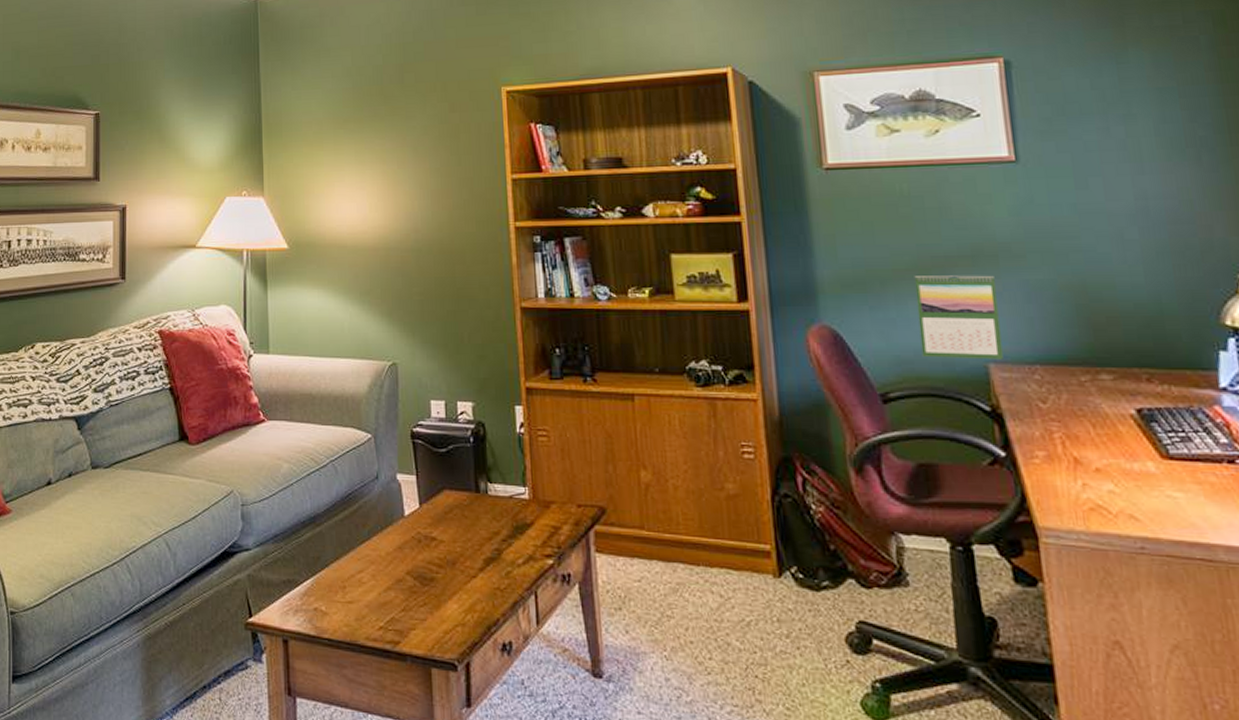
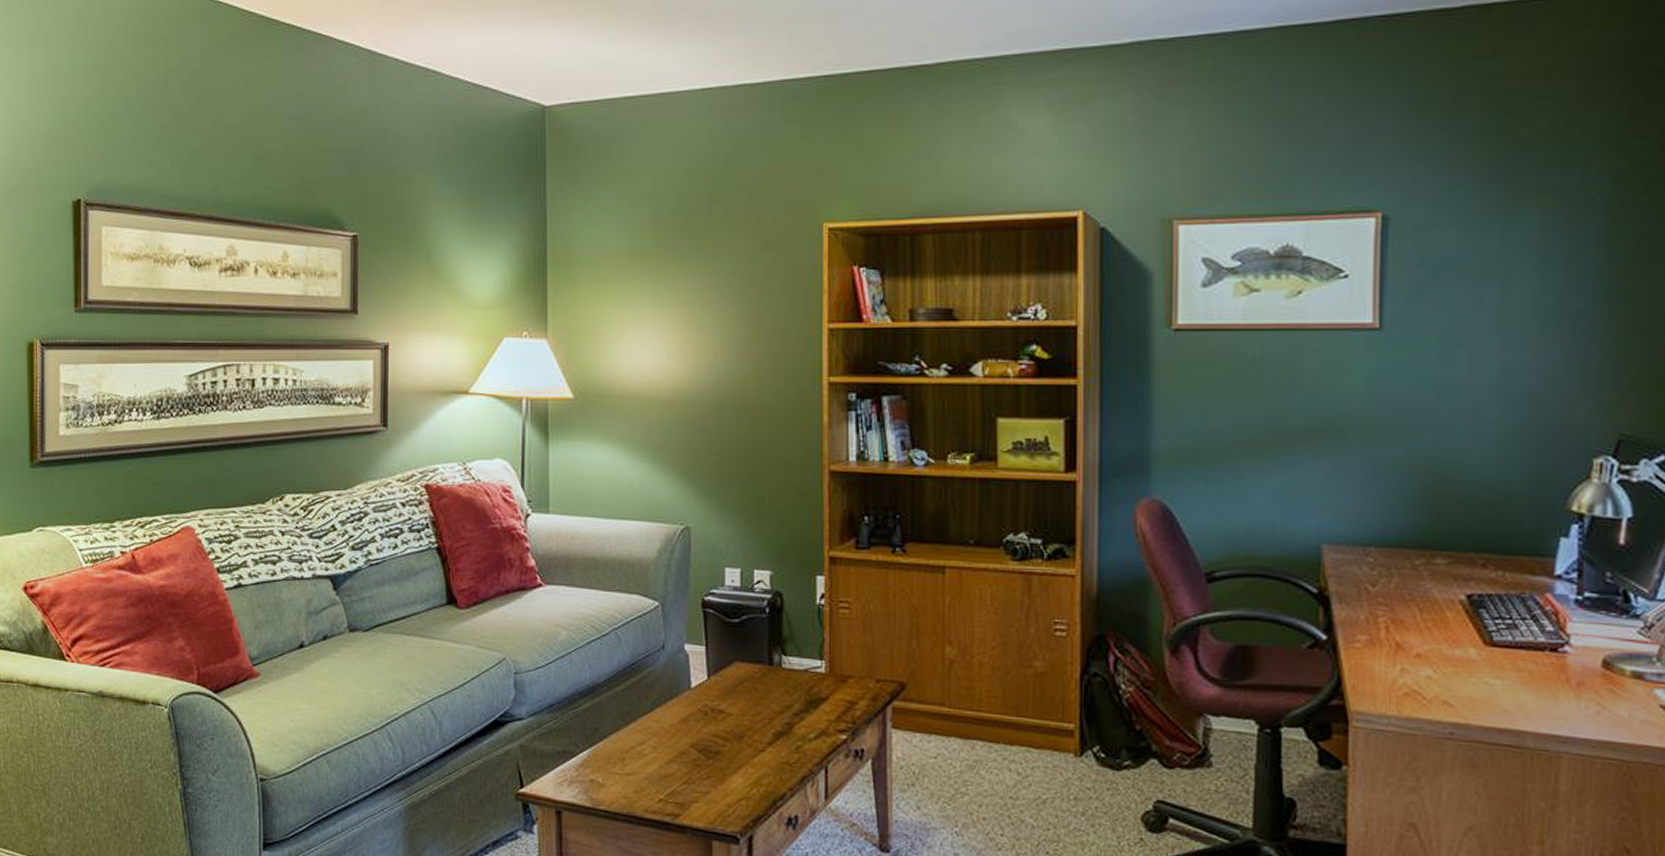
calendar: present [914,275,1003,360] -> none [1254,450,1340,540]

